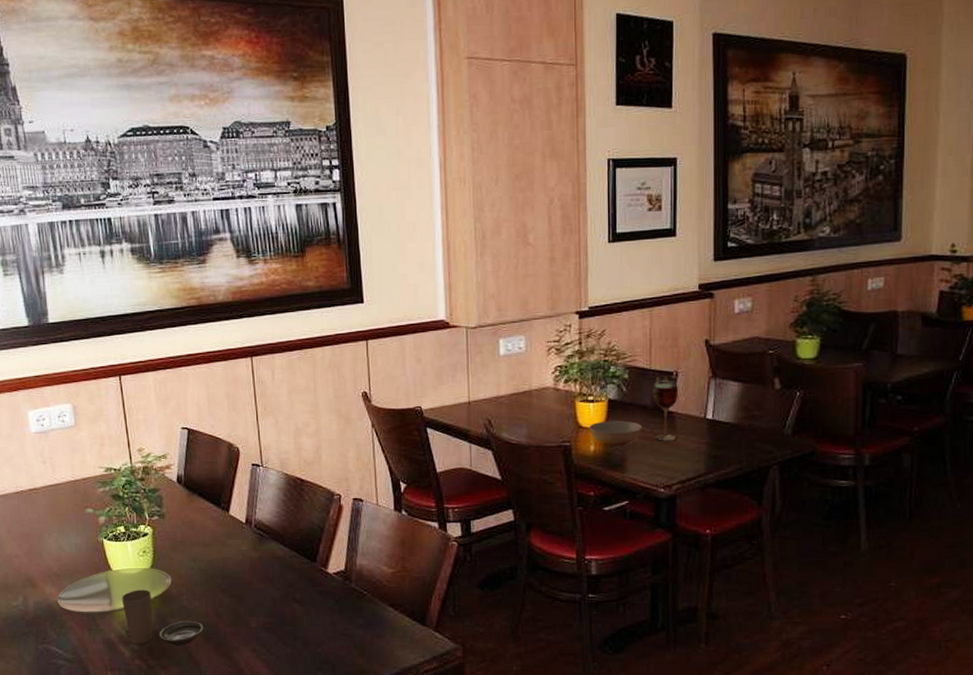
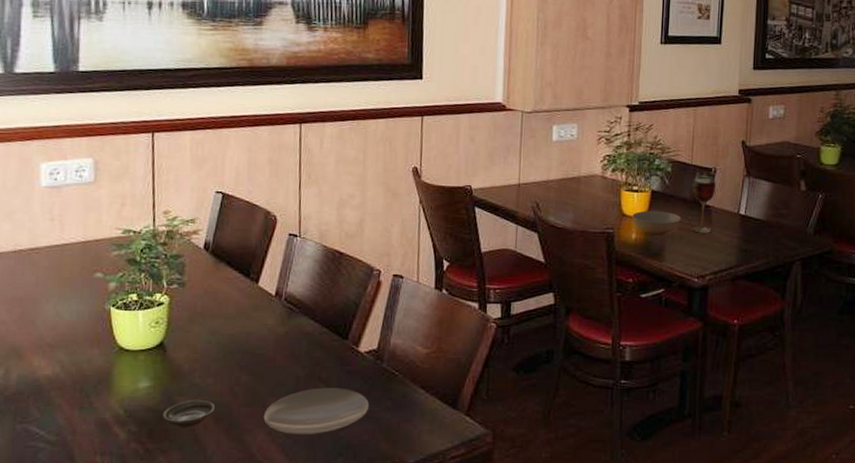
plate: present [57,567,172,614] -> none [46,339,185,391]
cup: present [121,590,153,645] -> none [123,364,159,426]
plate: none [247,607,343,653] -> present [263,387,370,437]

